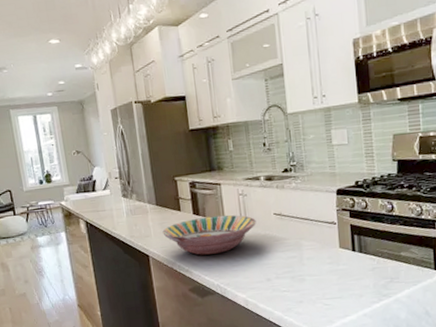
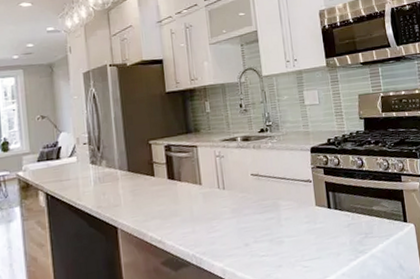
serving bowl: present [162,215,256,255] -> none [134,177,234,223]

